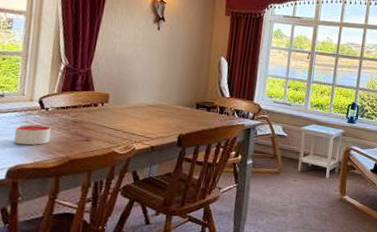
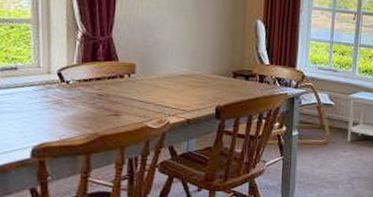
candle: present [13,124,52,146] -> none [34,99,75,122]

